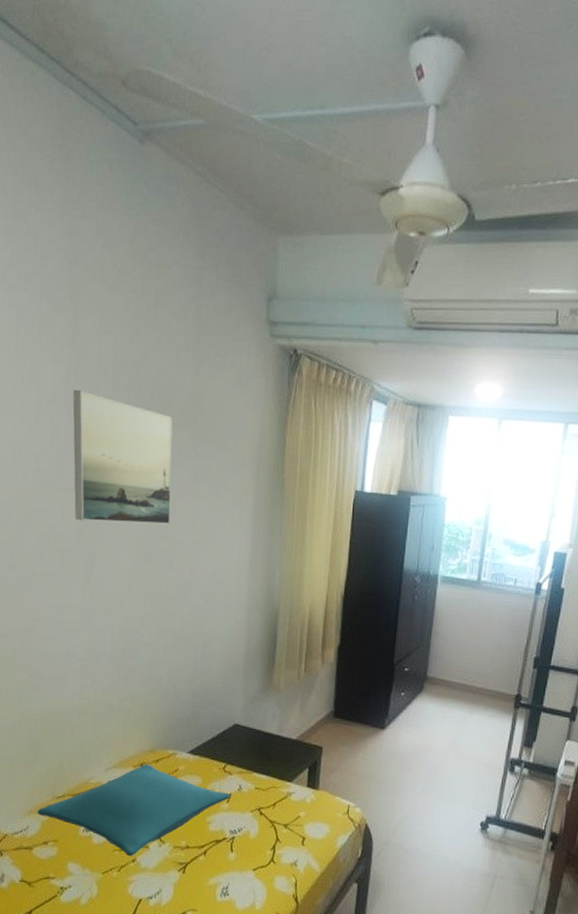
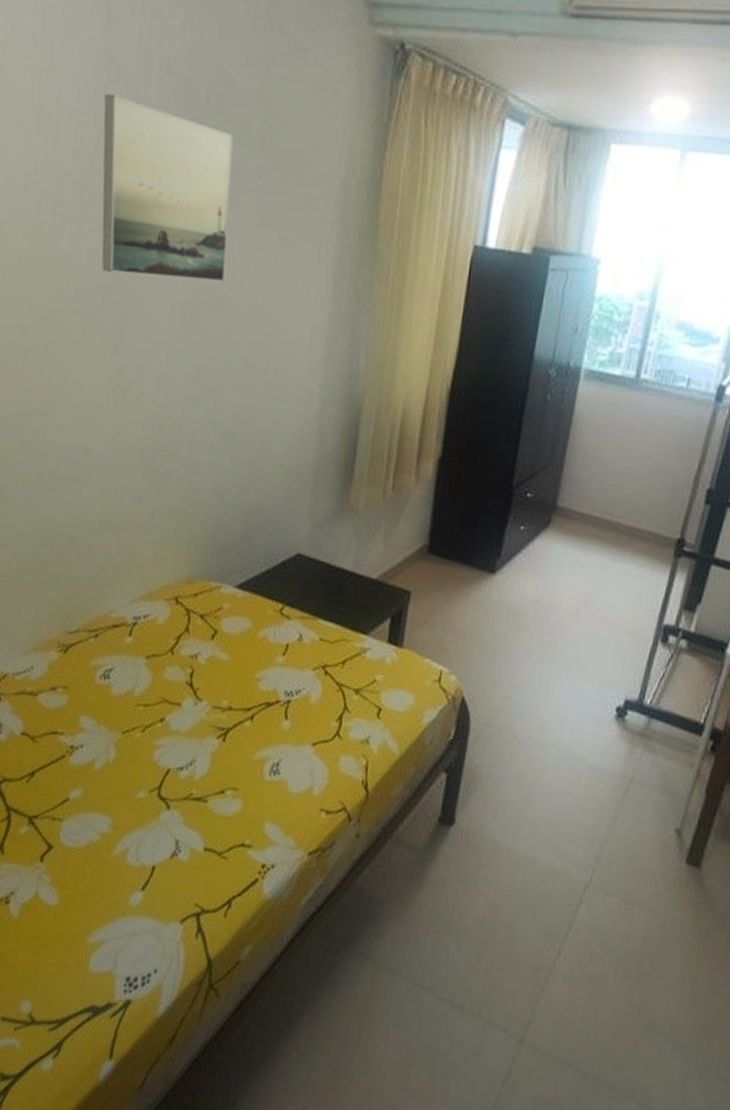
pillow: present [37,764,231,857] -> none [44,597,288,715]

